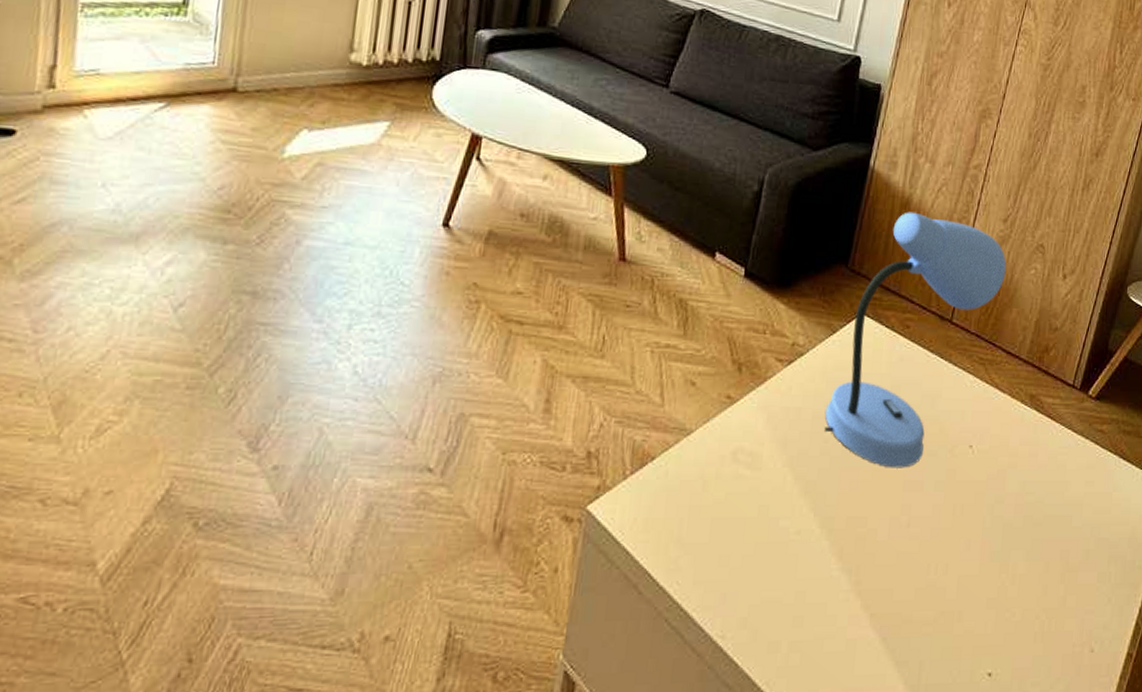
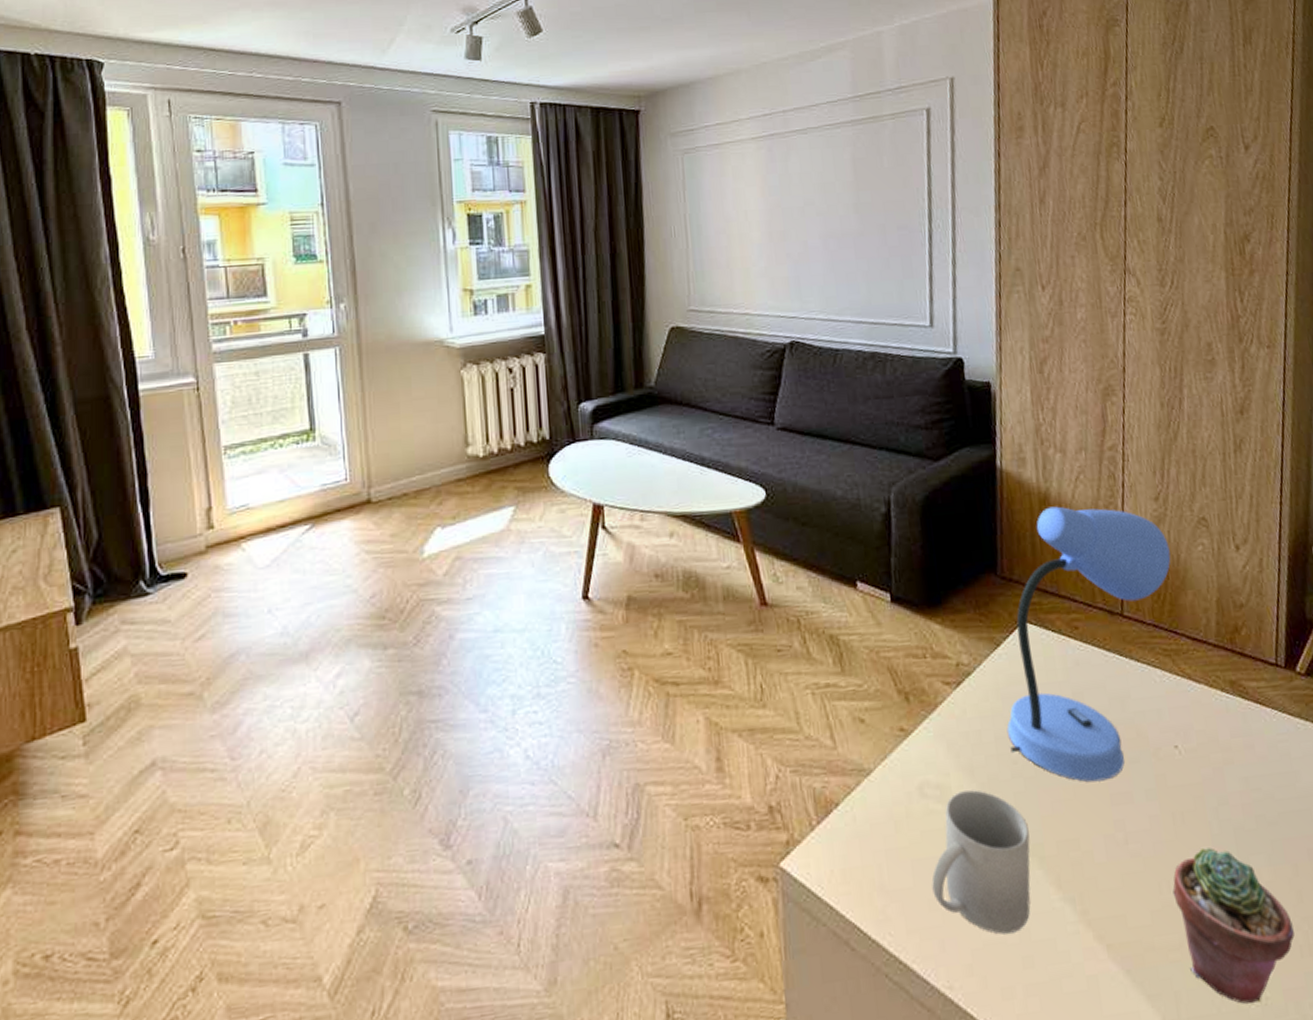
mug: none [725,461,825,594] -> present [931,790,1031,935]
potted succulent: none [938,539,1034,677] -> present [1173,847,1295,1004]

